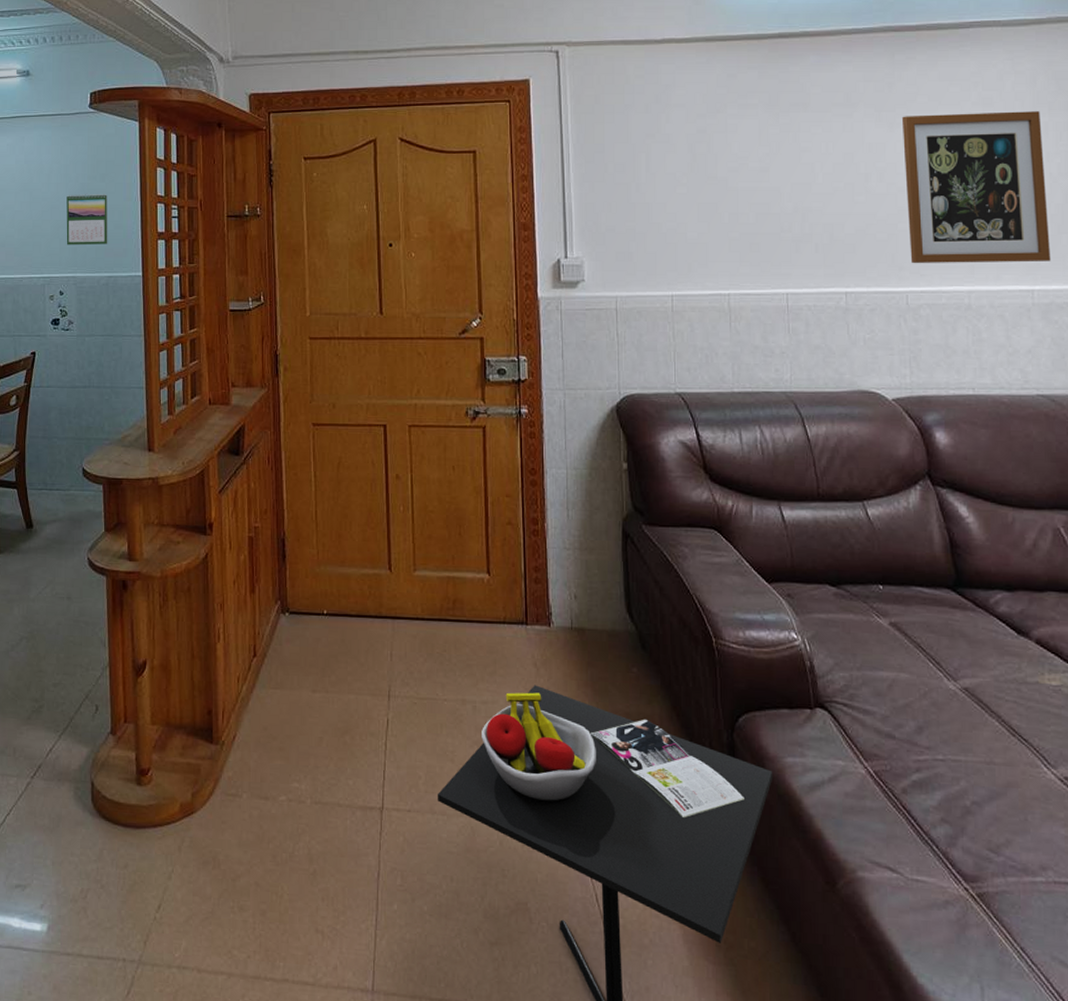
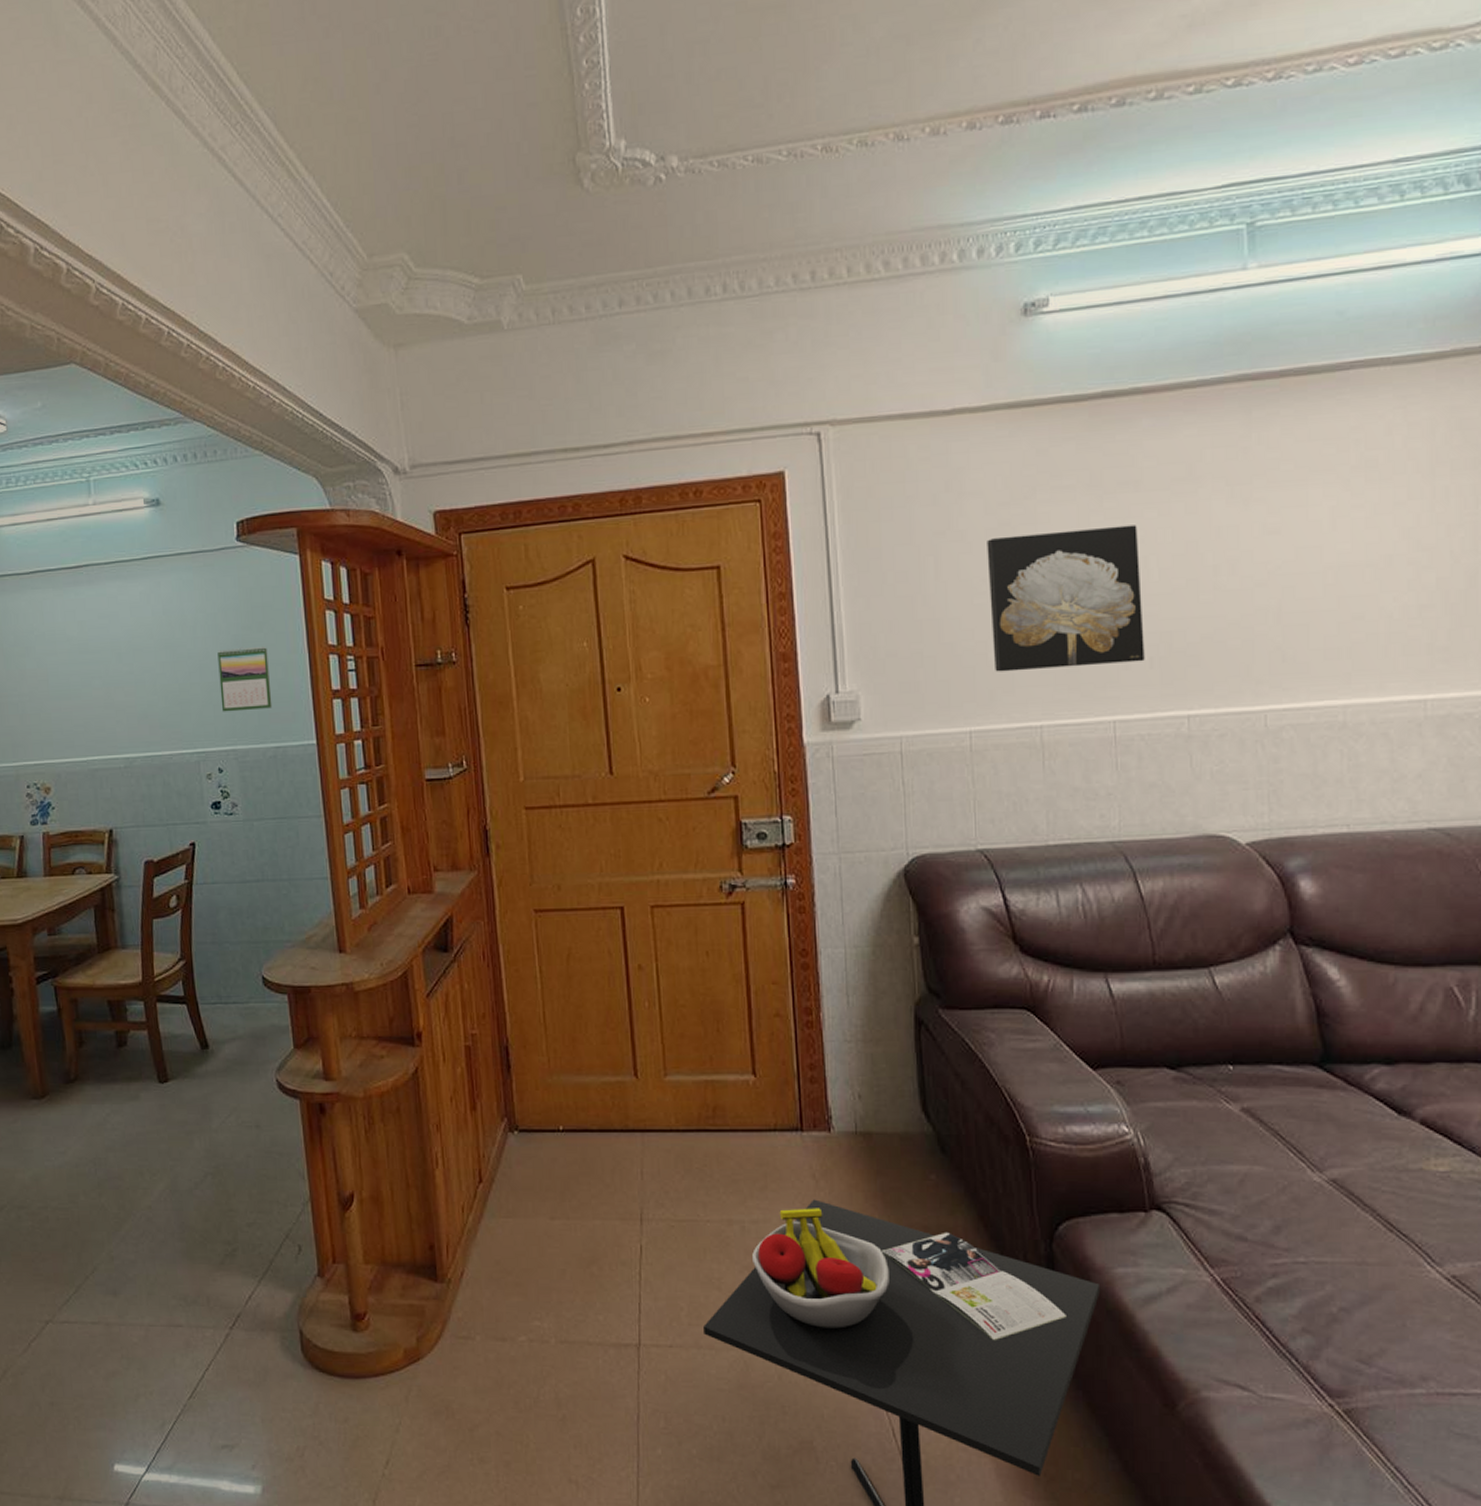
wall art: none [687,138,811,249] -> present [987,525,1145,672]
wall art: present [901,111,1051,264] -> none [1260,472,1450,676]

